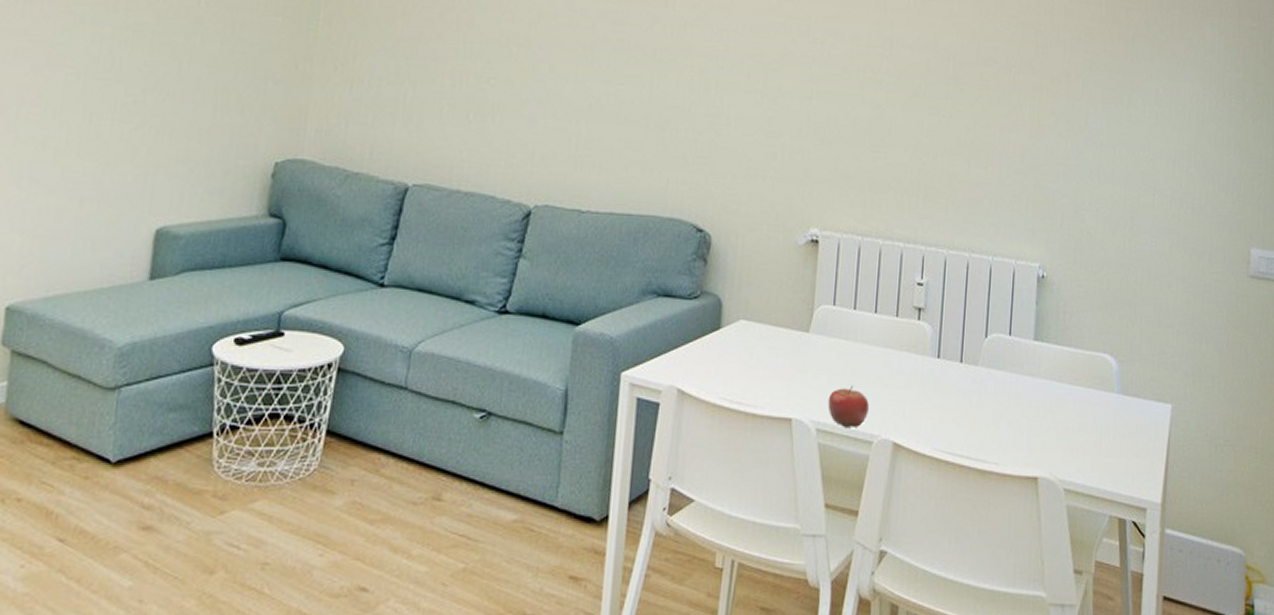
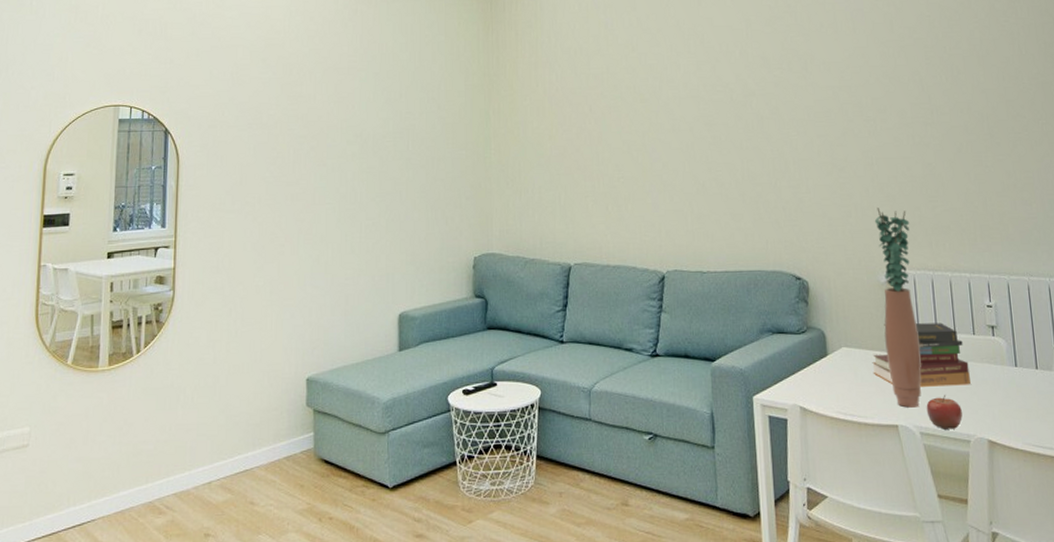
books: none [773,294,885,376] -> present [872,323,971,387]
vase: none [791,152,844,399] -> present [874,208,922,408]

